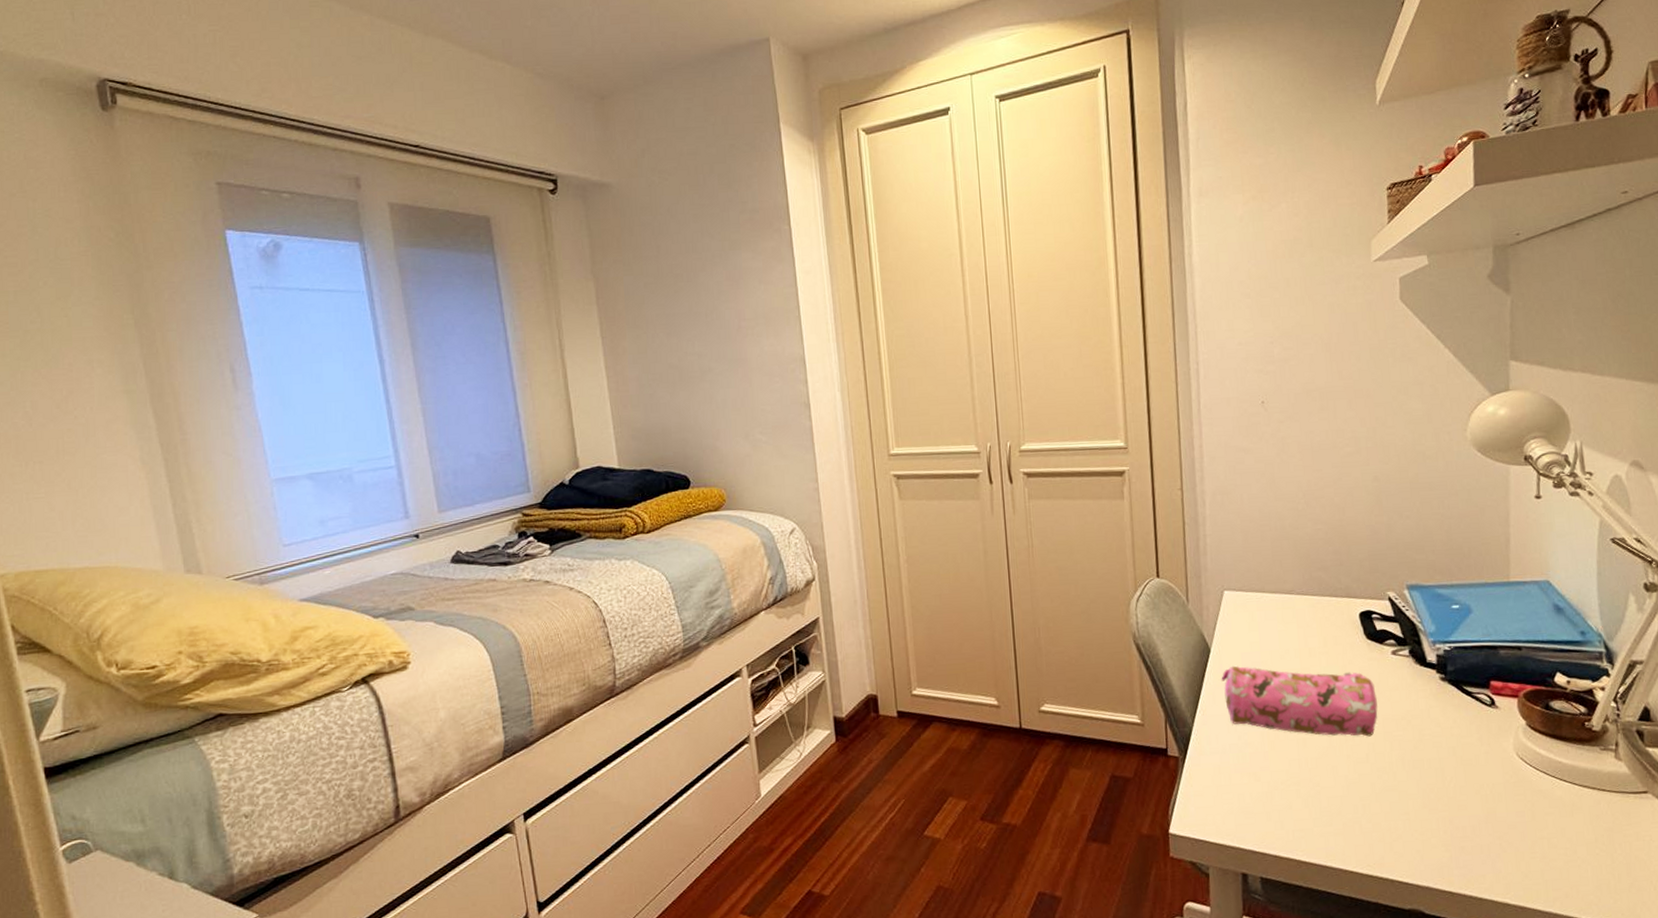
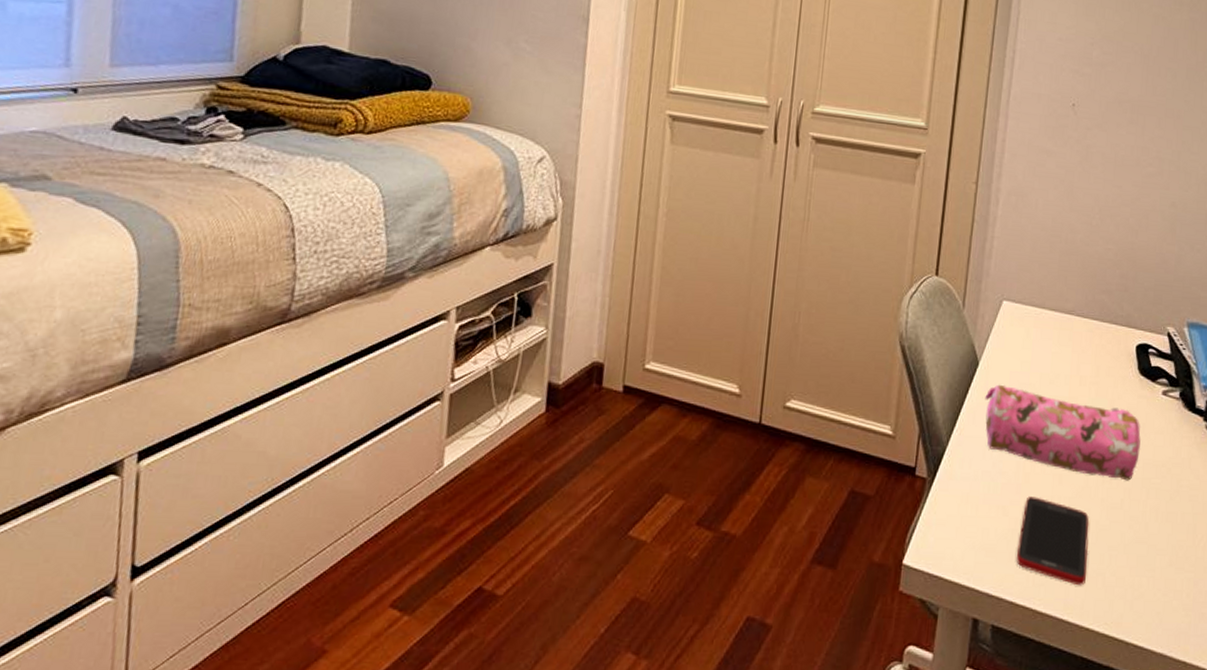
cell phone: none [1273,761,1344,835] -> present [1016,496,1089,586]

